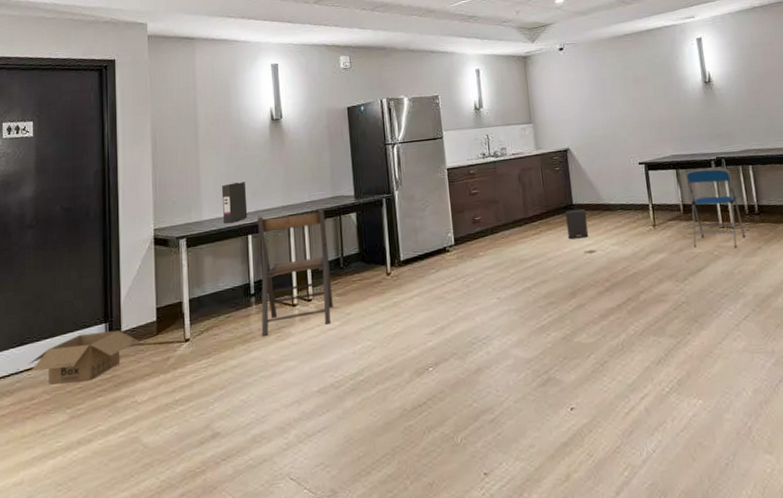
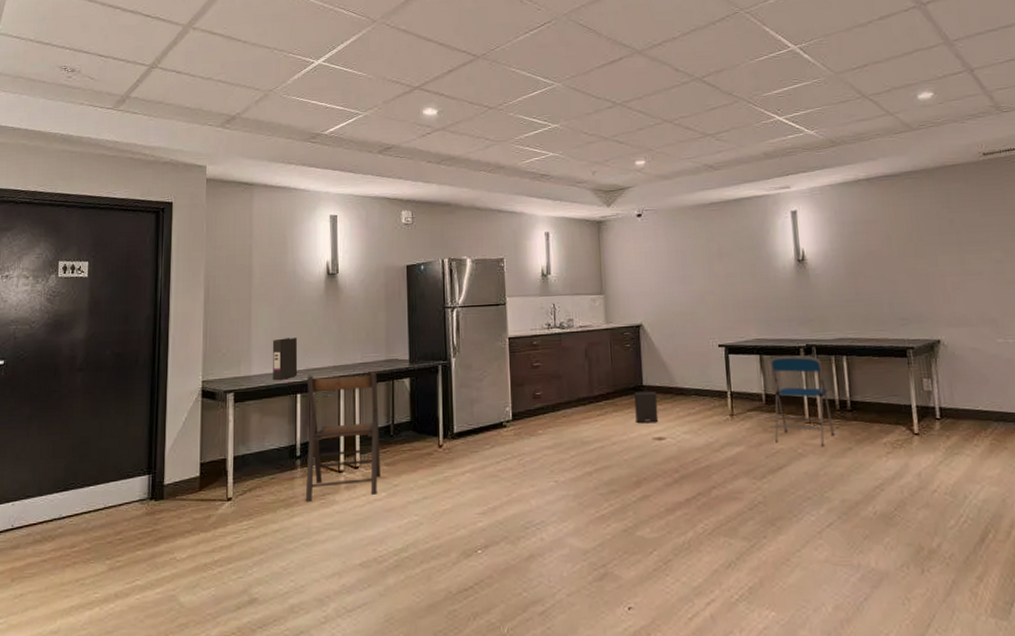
cardboard box: present [27,330,139,385] -> none [70,482,181,534]

